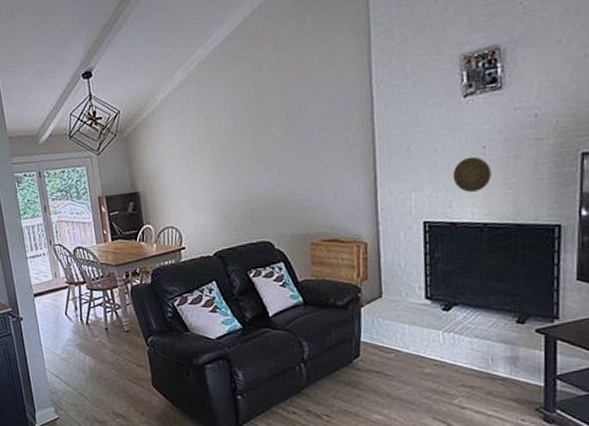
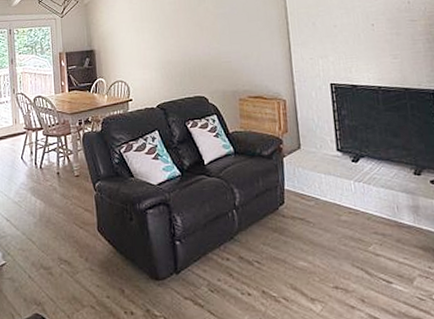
decorative plate: present [452,156,491,192] -> none [350,32,380,61]

